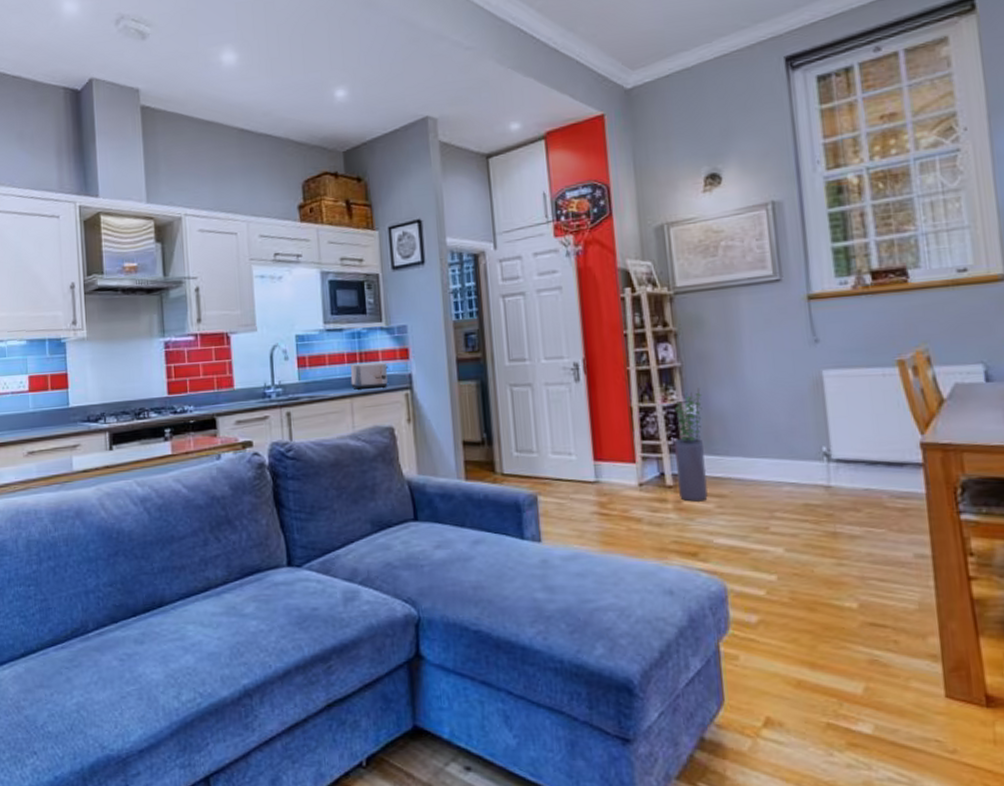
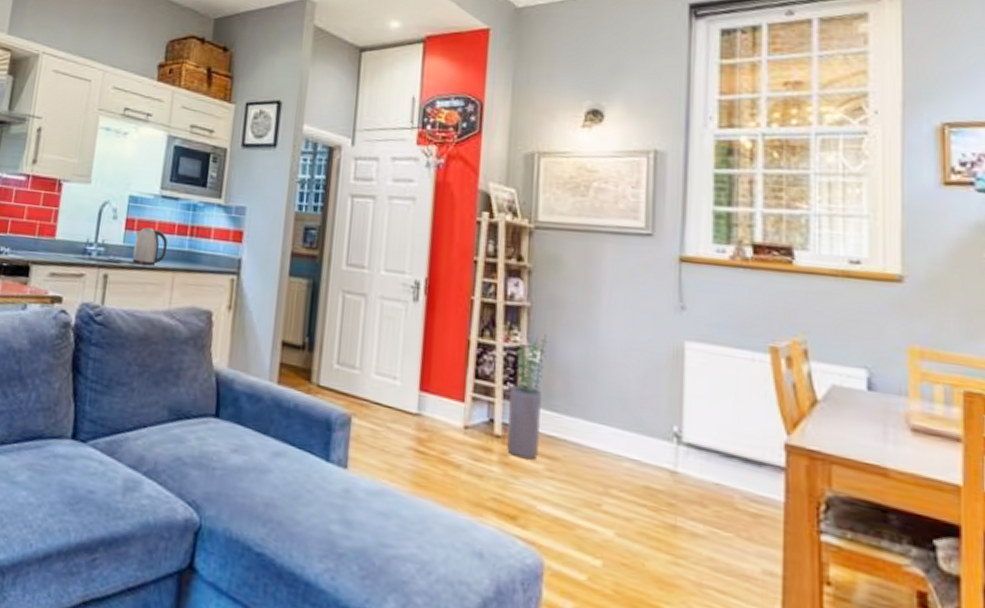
kettle: none [309,361,341,398] -> present [132,227,168,267]
toaster: present [350,362,389,390] -> none [176,236,219,268]

